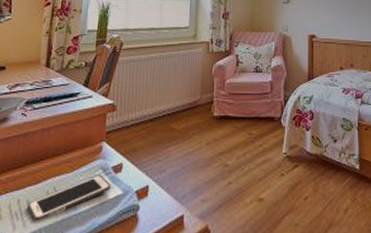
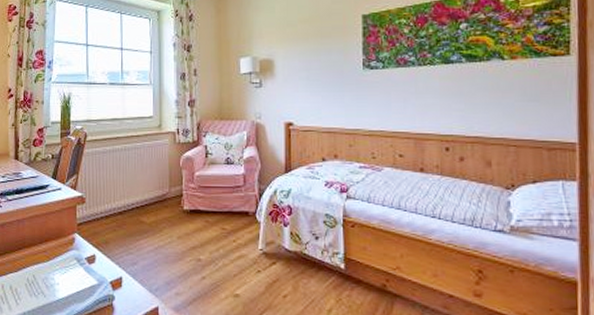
cell phone: present [27,175,111,222] -> none [11,265,86,306]

